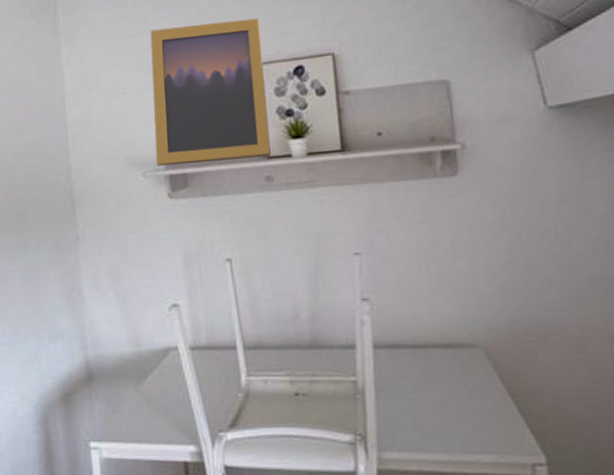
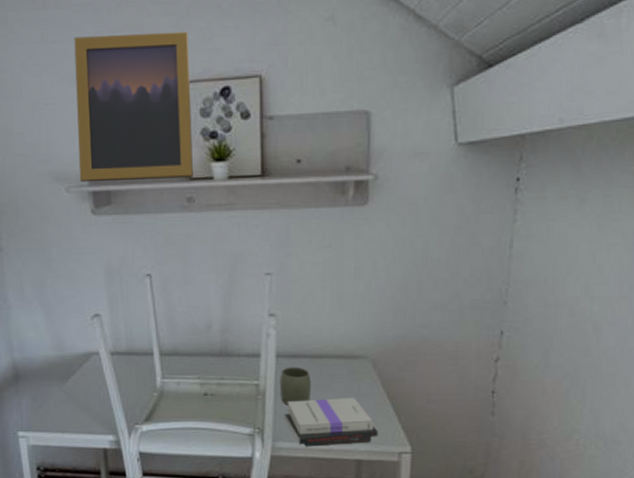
mug: none [379,359,418,406] -> present [279,367,311,405]
books: none [388,396,504,458] -> present [284,398,378,447]

